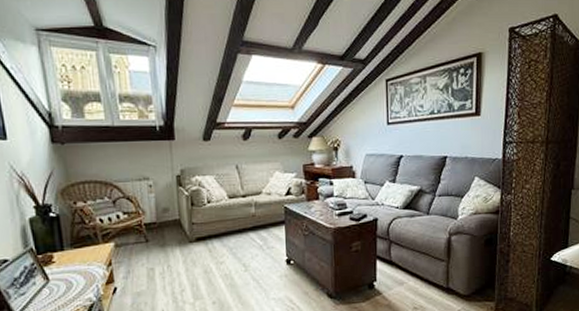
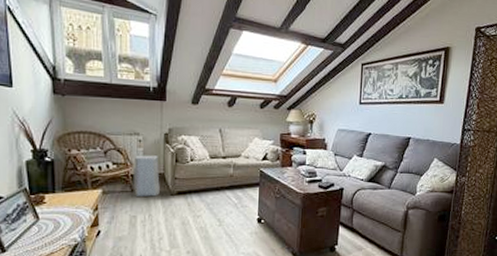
air purifier: none [146,200,177,247] -> present [133,155,160,197]

